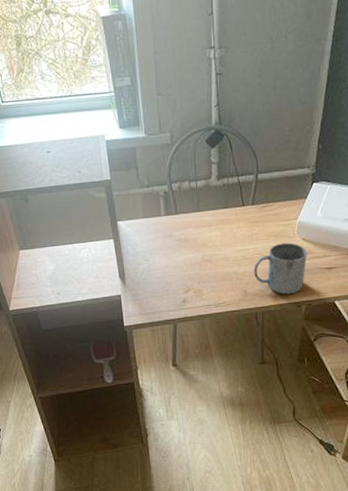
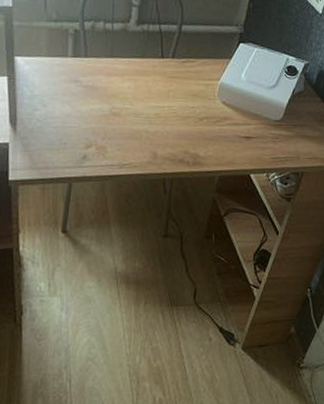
mug: present [254,242,307,295] -> none [166,104,226,162]

